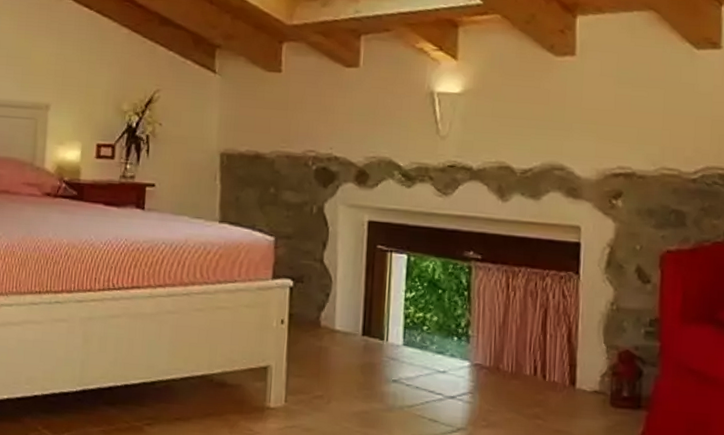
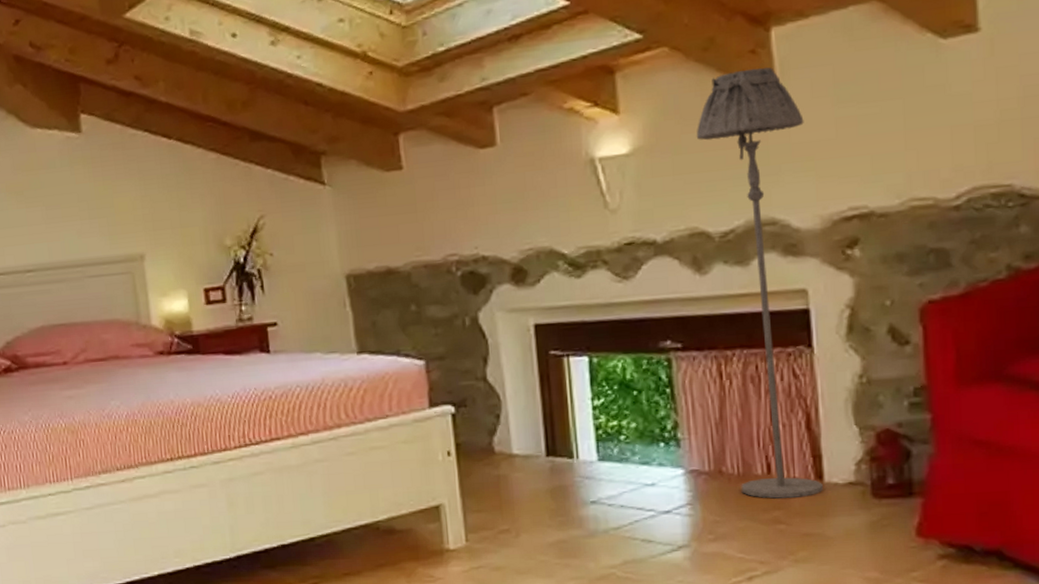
floor lamp: none [512,44,593,399] -> present [696,67,823,499]

